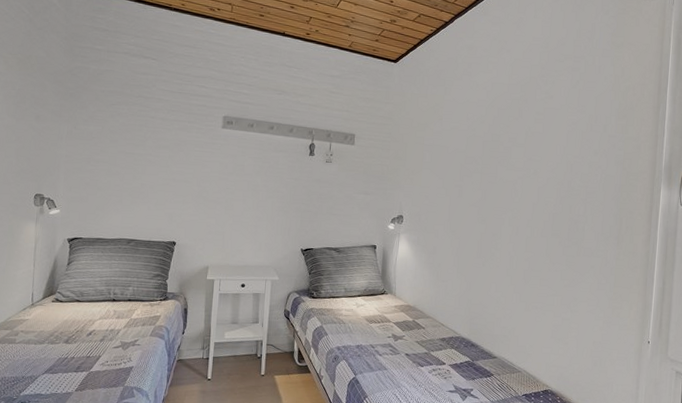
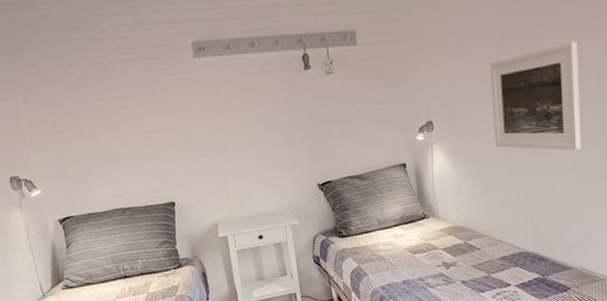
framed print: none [449,175,521,260] -> present [490,41,582,151]

